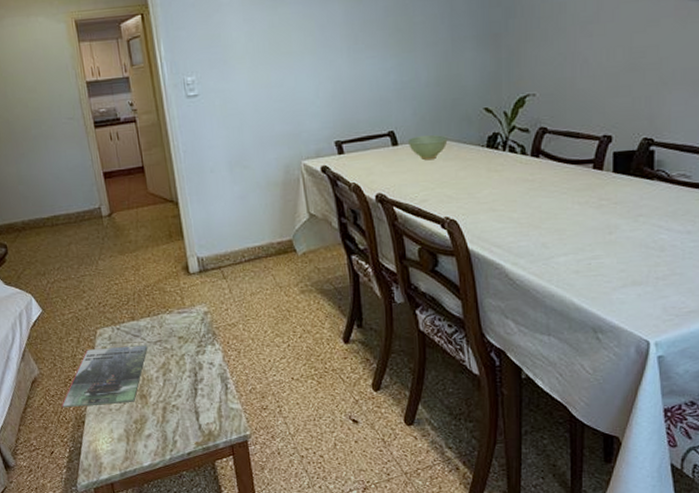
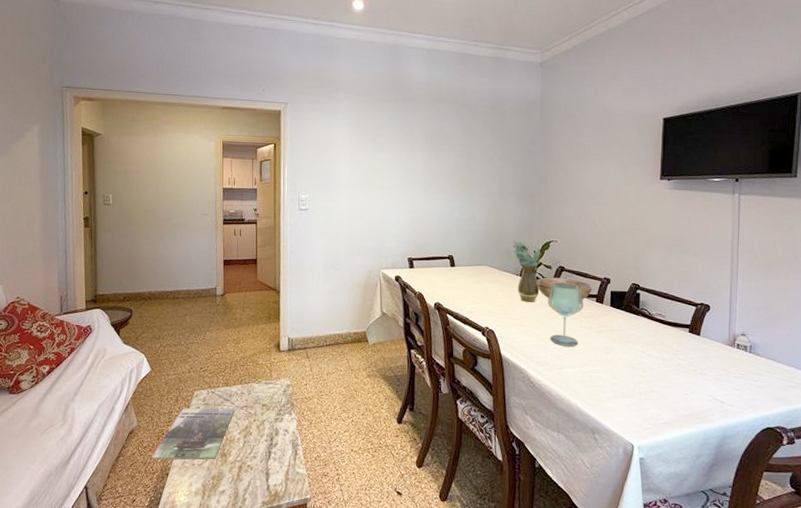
bowl: present [407,135,448,161] -> none [462,261,492,281]
vase: none [475,101,515,180] -> present [513,240,540,302]
bowl: none [510,142,587,172] -> present [537,277,593,301]
wine glass: none [526,148,576,230] -> present [547,282,584,347]

